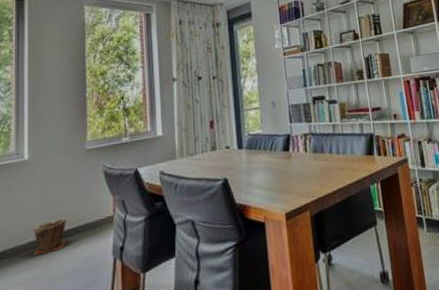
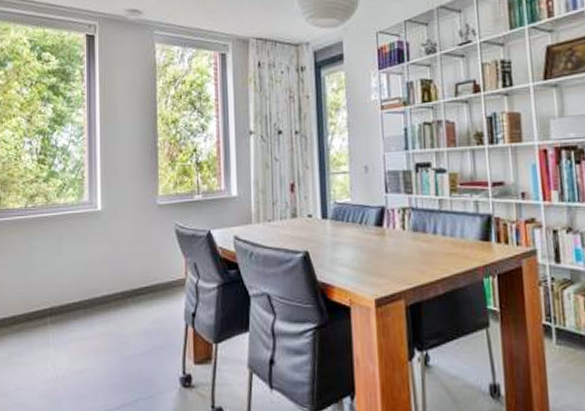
plant pot: present [32,218,67,256] -> none [106,276,139,310]

